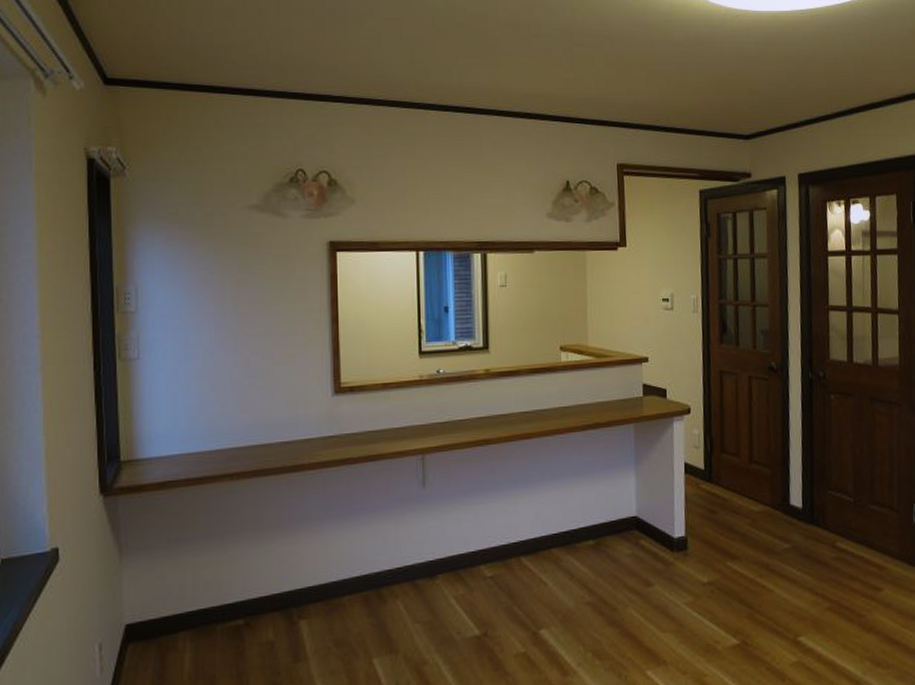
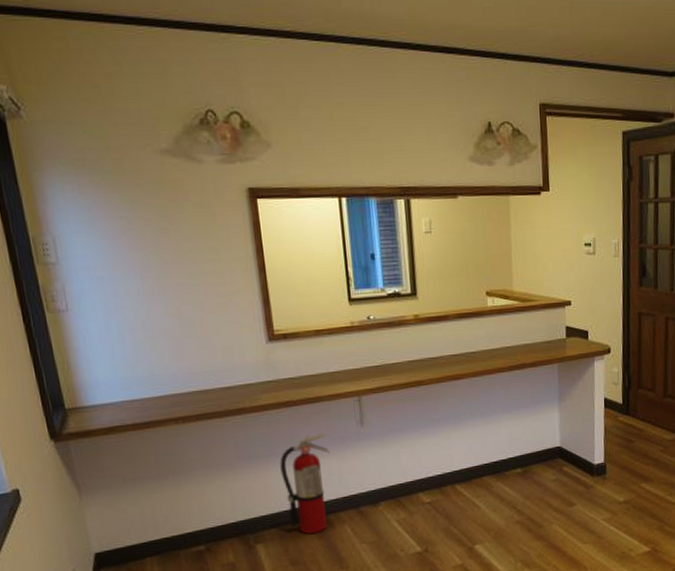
fire extinguisher: none [334,494,388,610] -> present [280,433,330,534]

